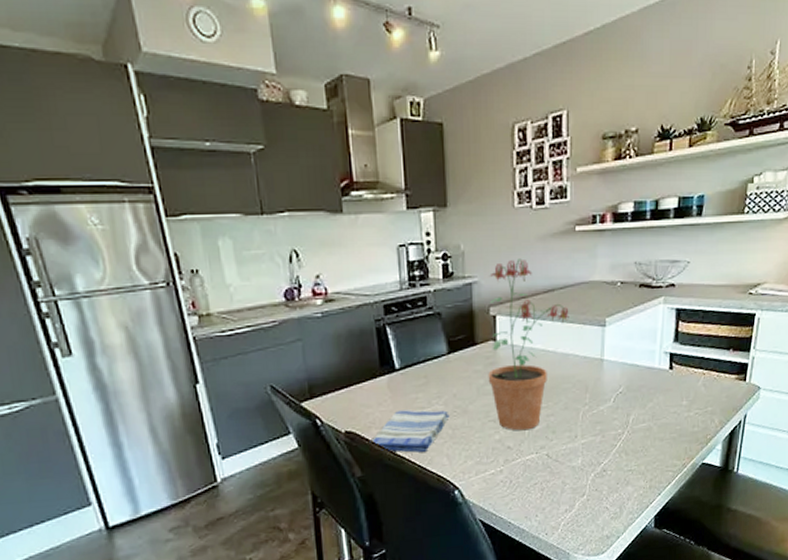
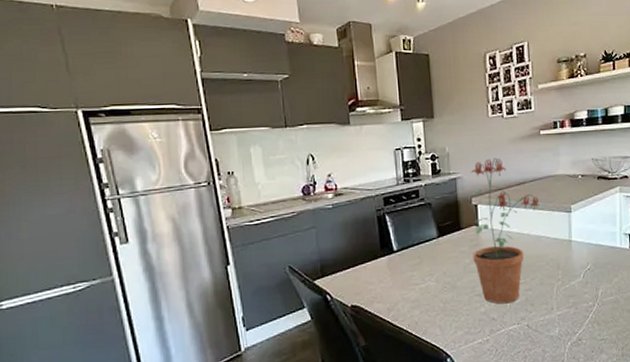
dish towel: present [372,410,450,453] -> none [374,286,441,325]

